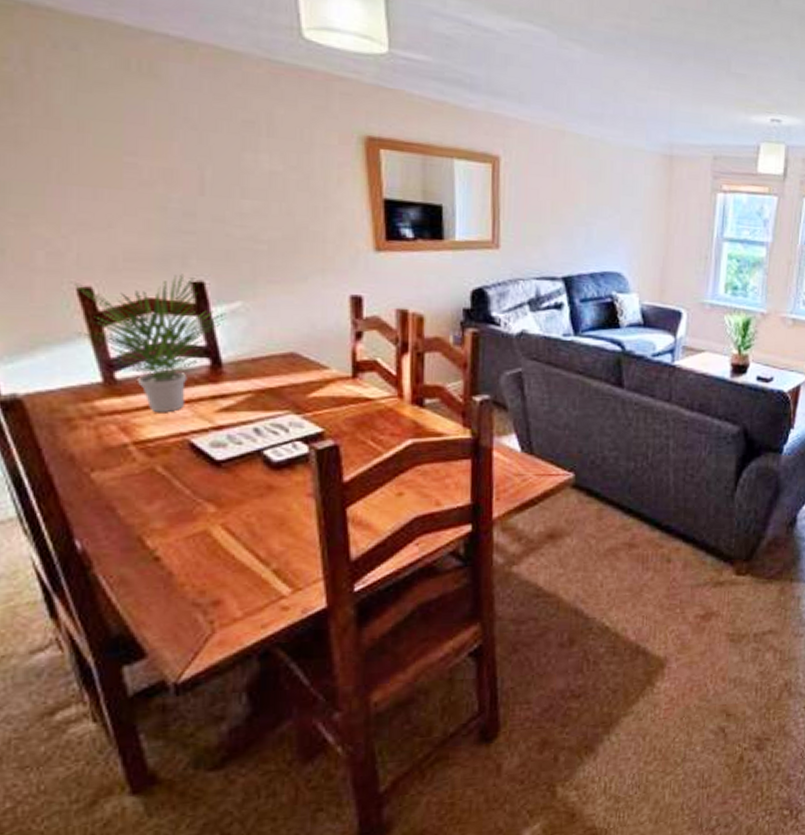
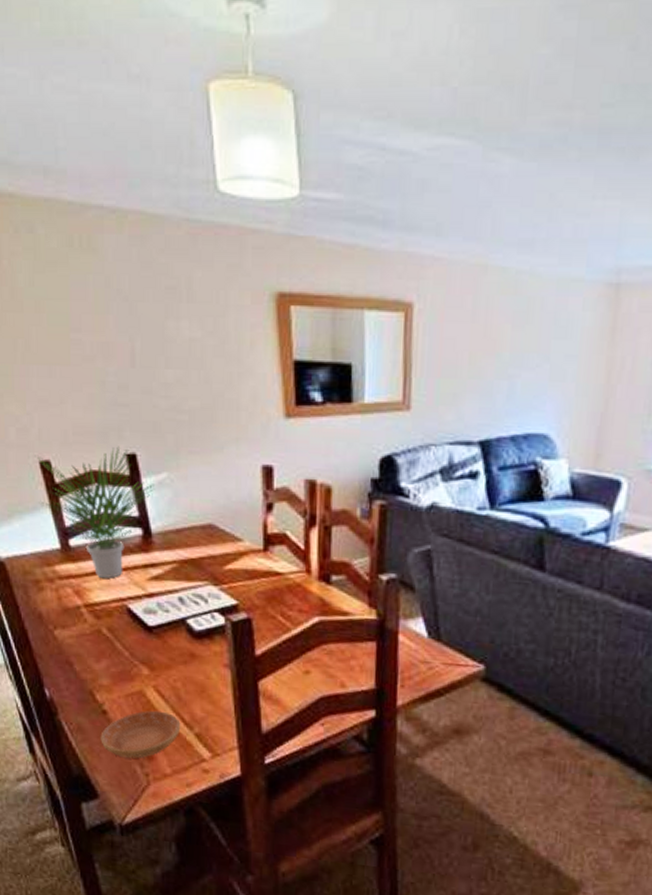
saucer: none [151,550,255,606] -> present [100,710,181,758]

